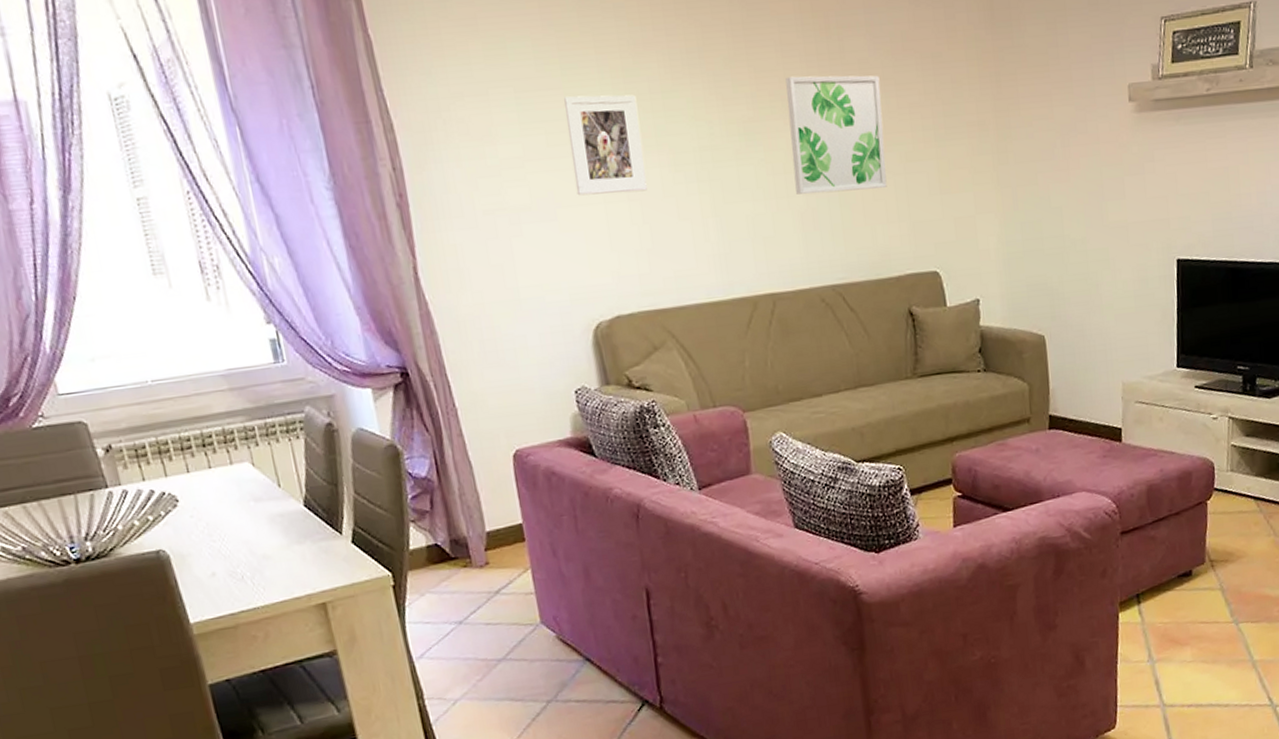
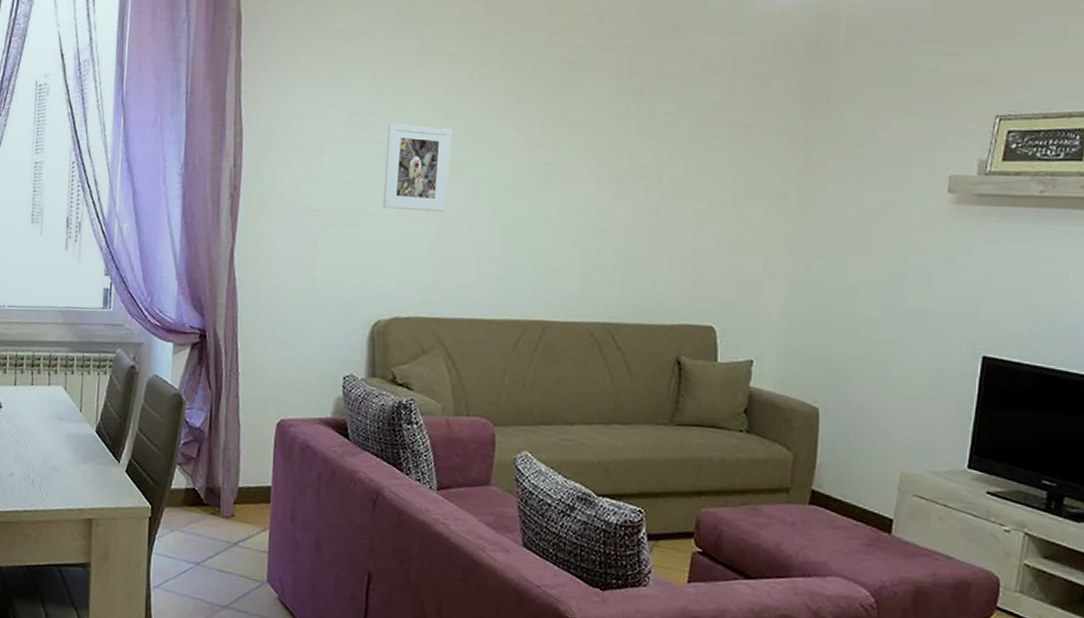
wall art: present [785,75,887,194] -> none [584,129,685,240]

